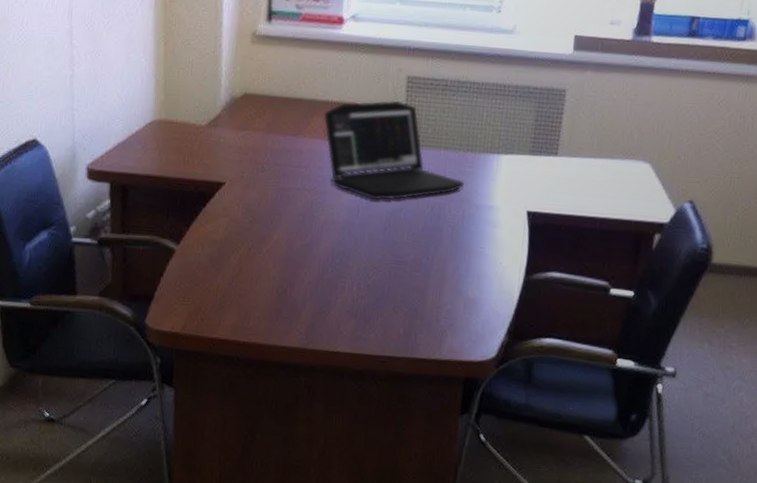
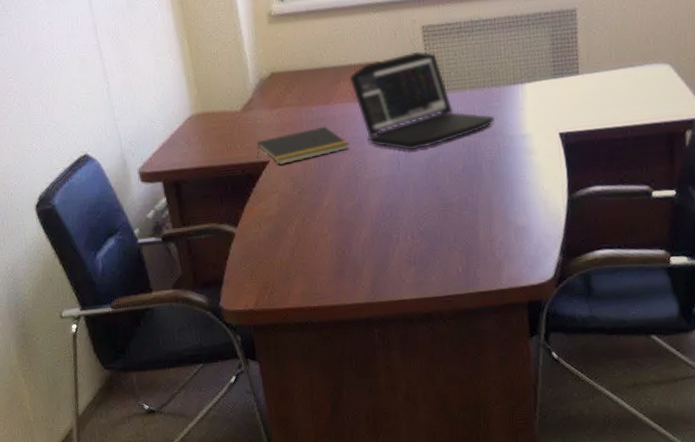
notepad: none [214,158,312,189] -> present [256,126,350,164]

